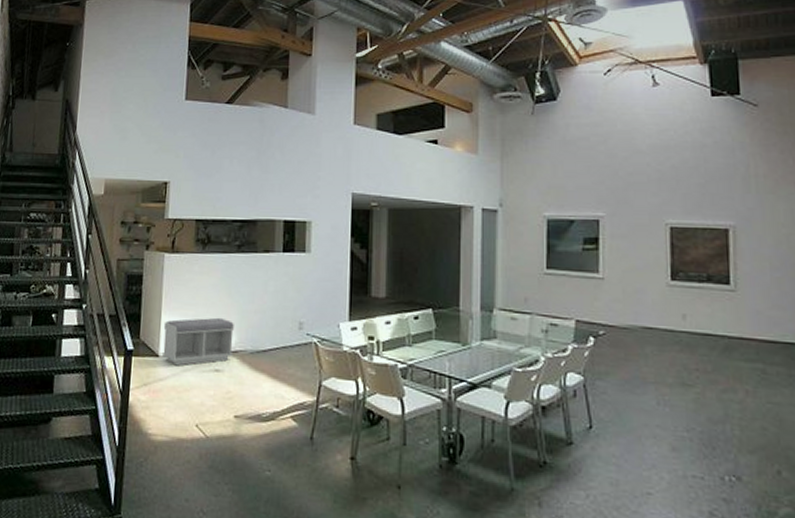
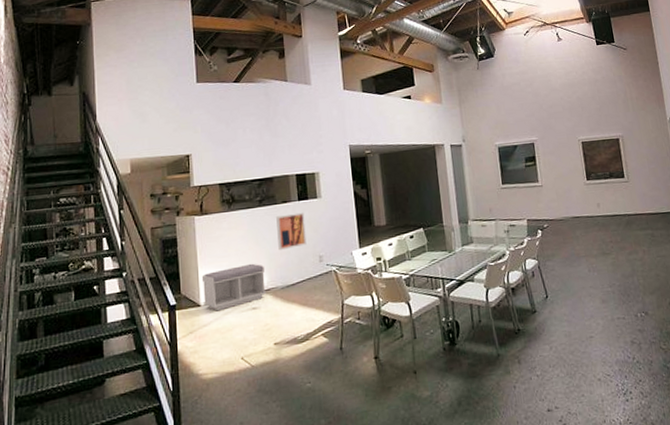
wall art: none [253,266,288,309] -> present [276,212,307,251]

